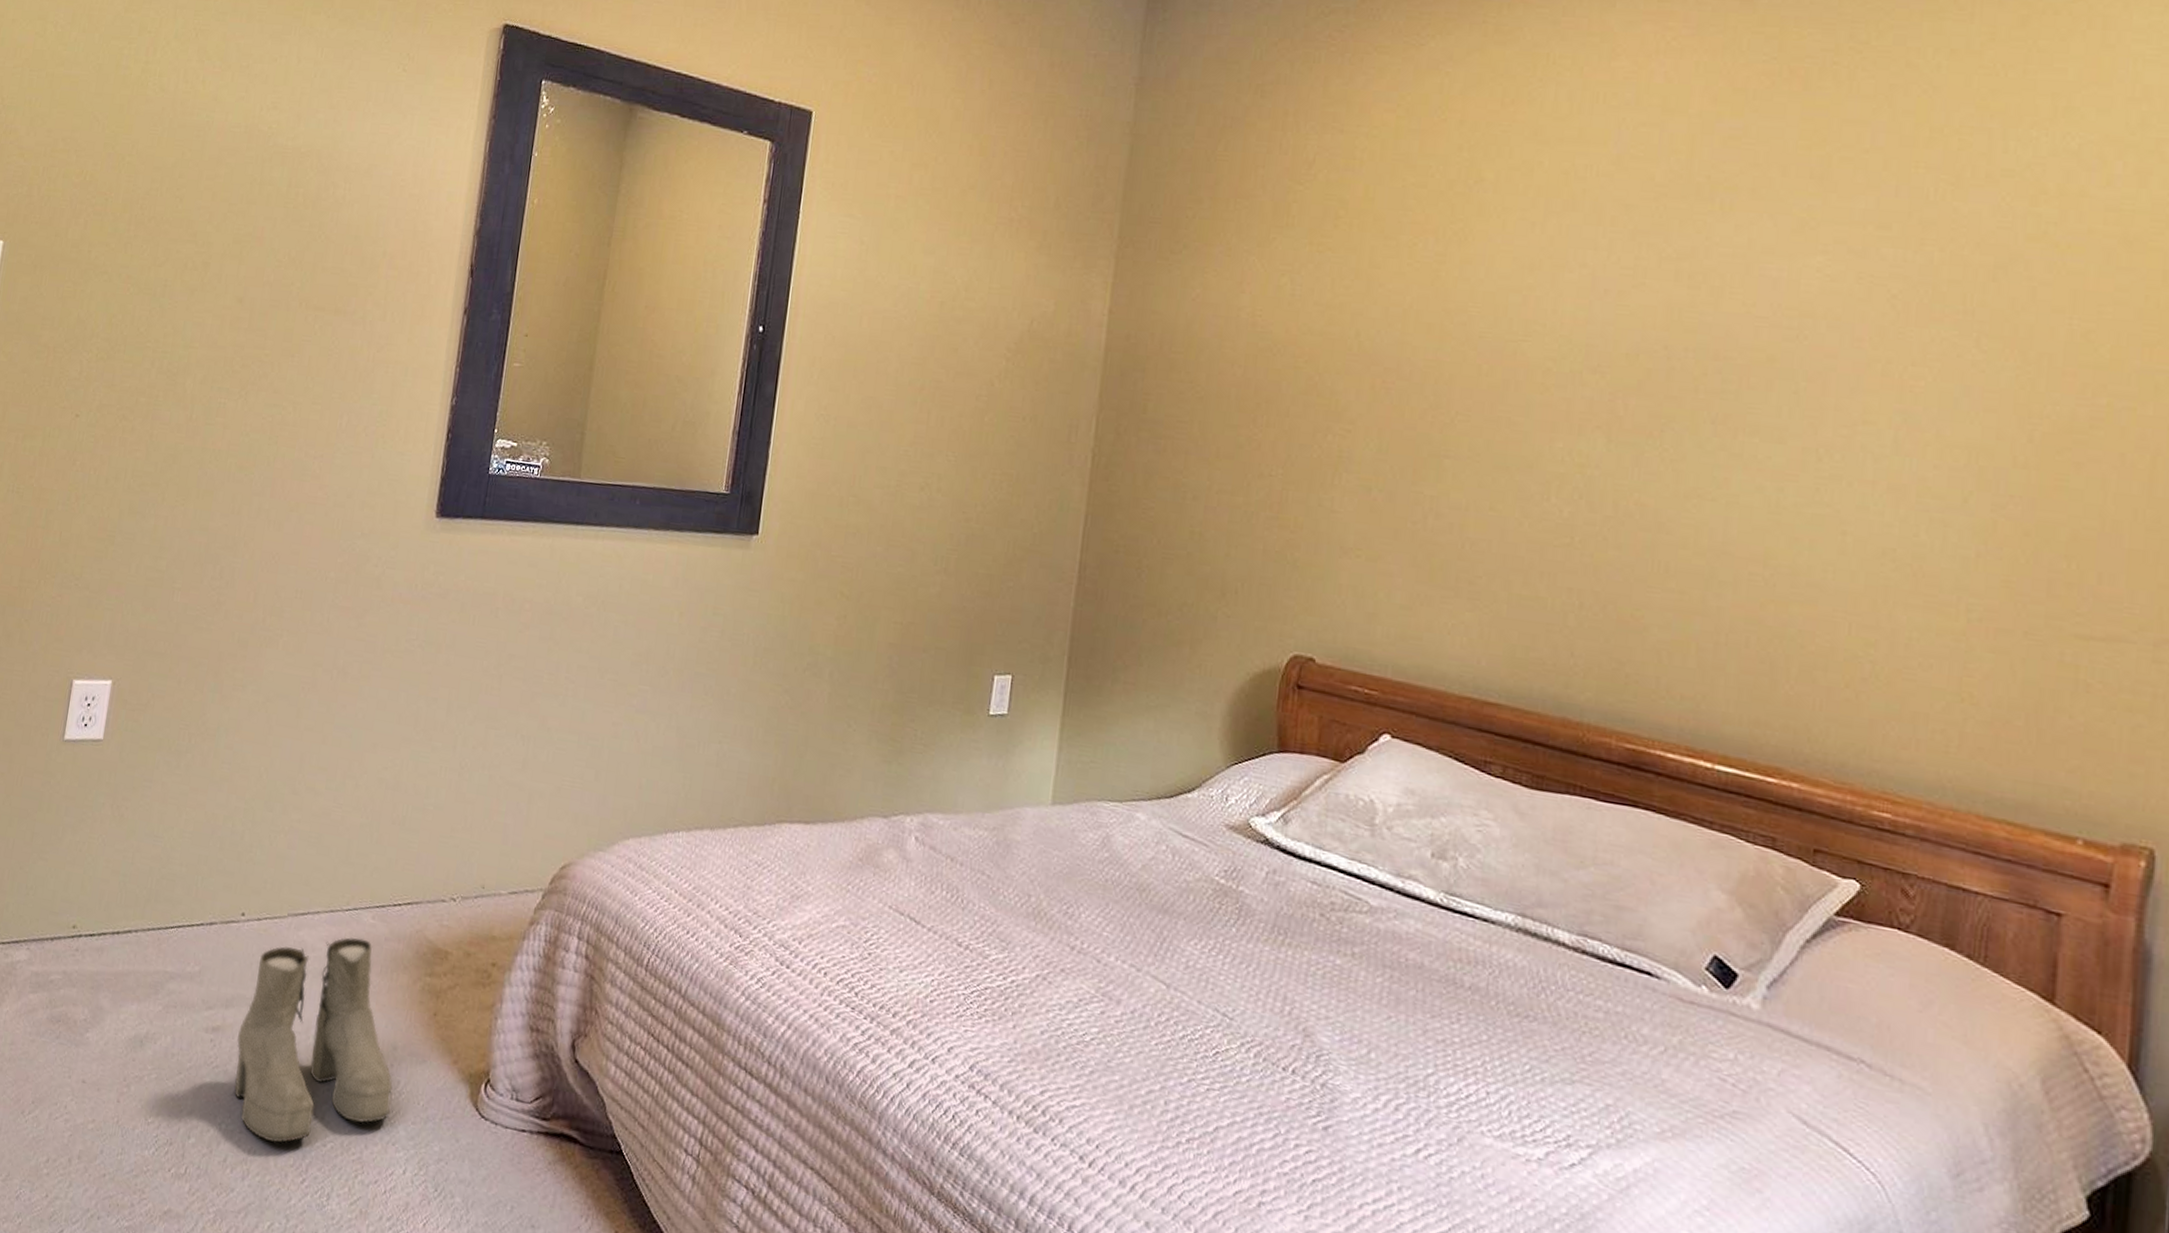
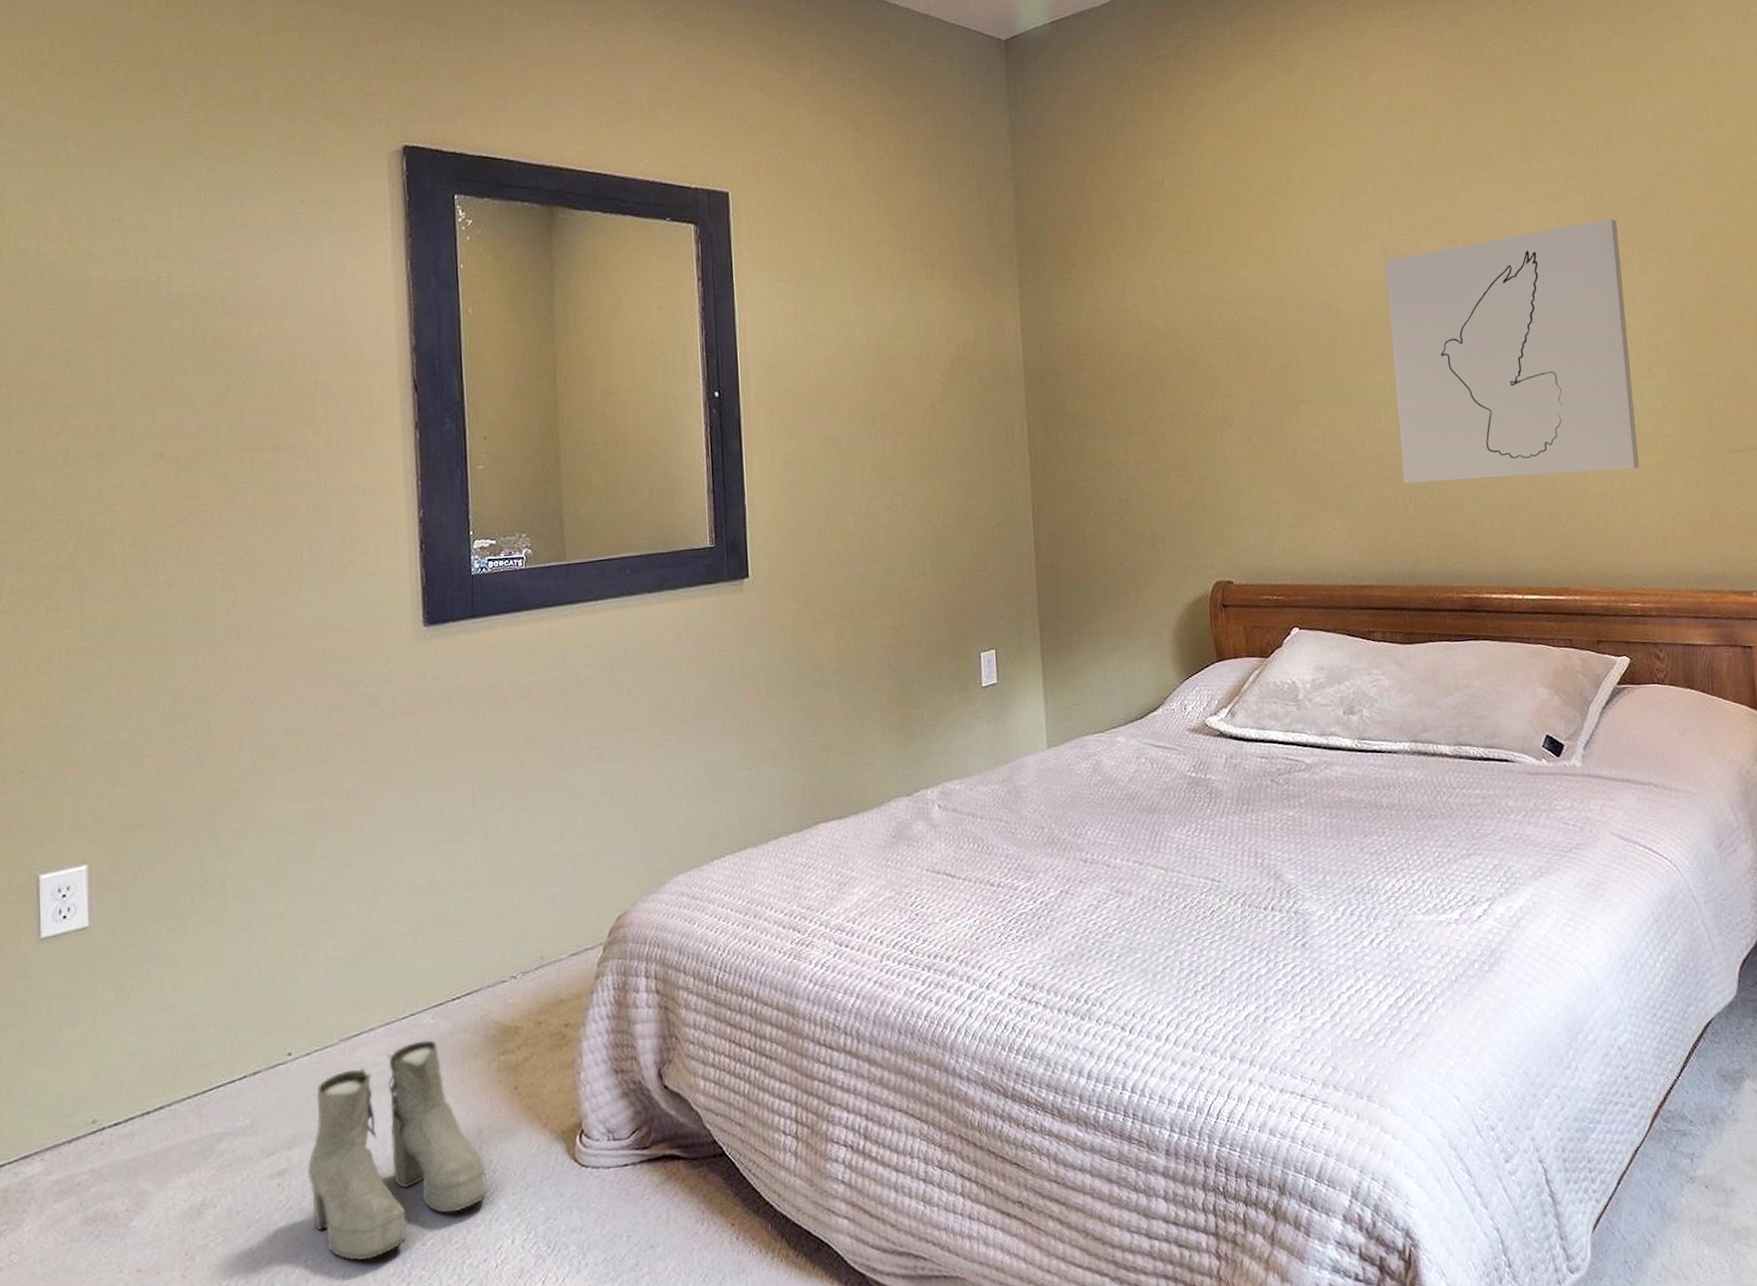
wall art: none [1567,287,1948,631] -> present [1385,218,1640,484]

